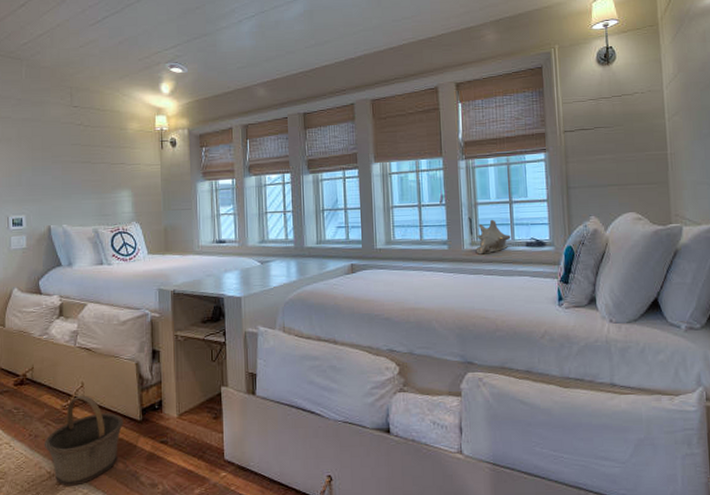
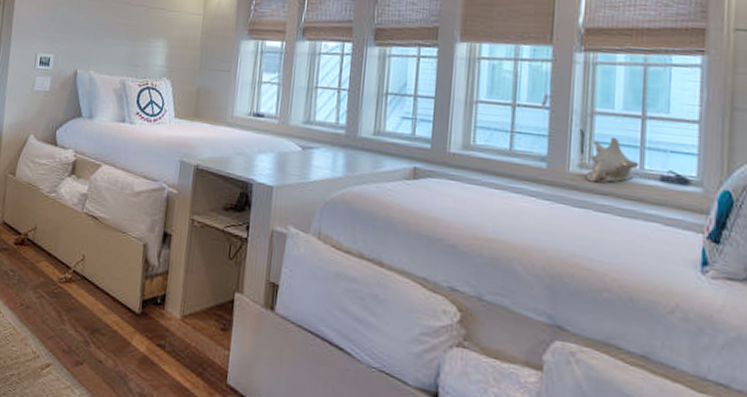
basket: present [44,395,124,486] -> none [33,269,121,375]

